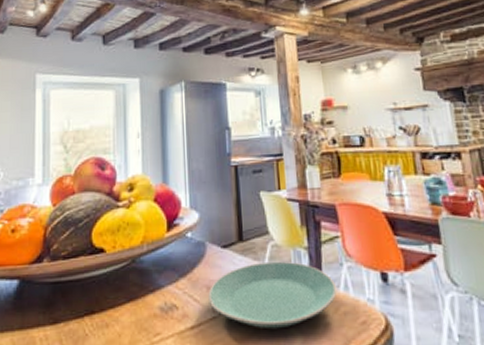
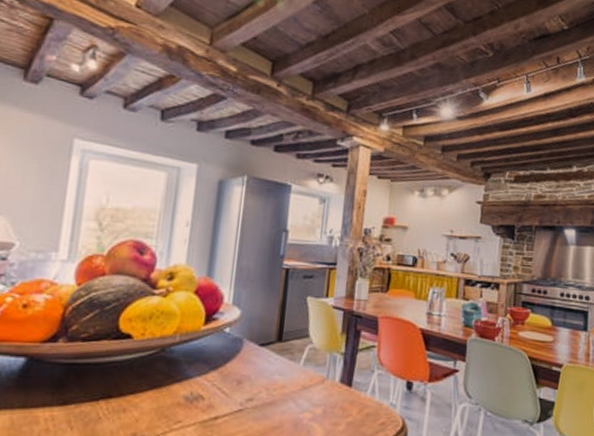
plate: present [208,261,338,330] -> none [237,363,365,425]

